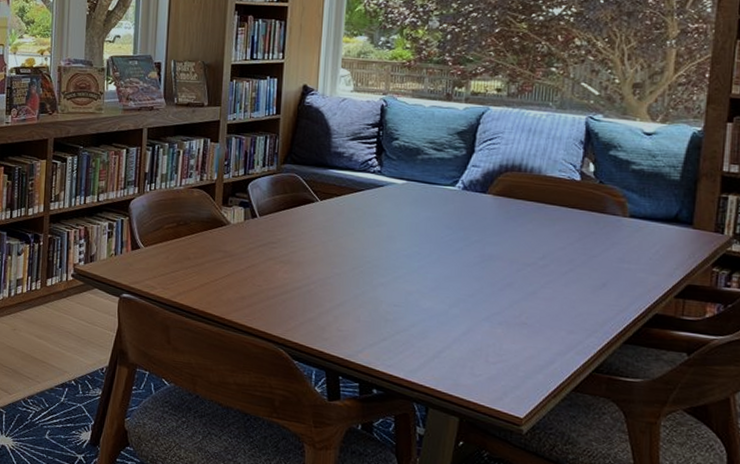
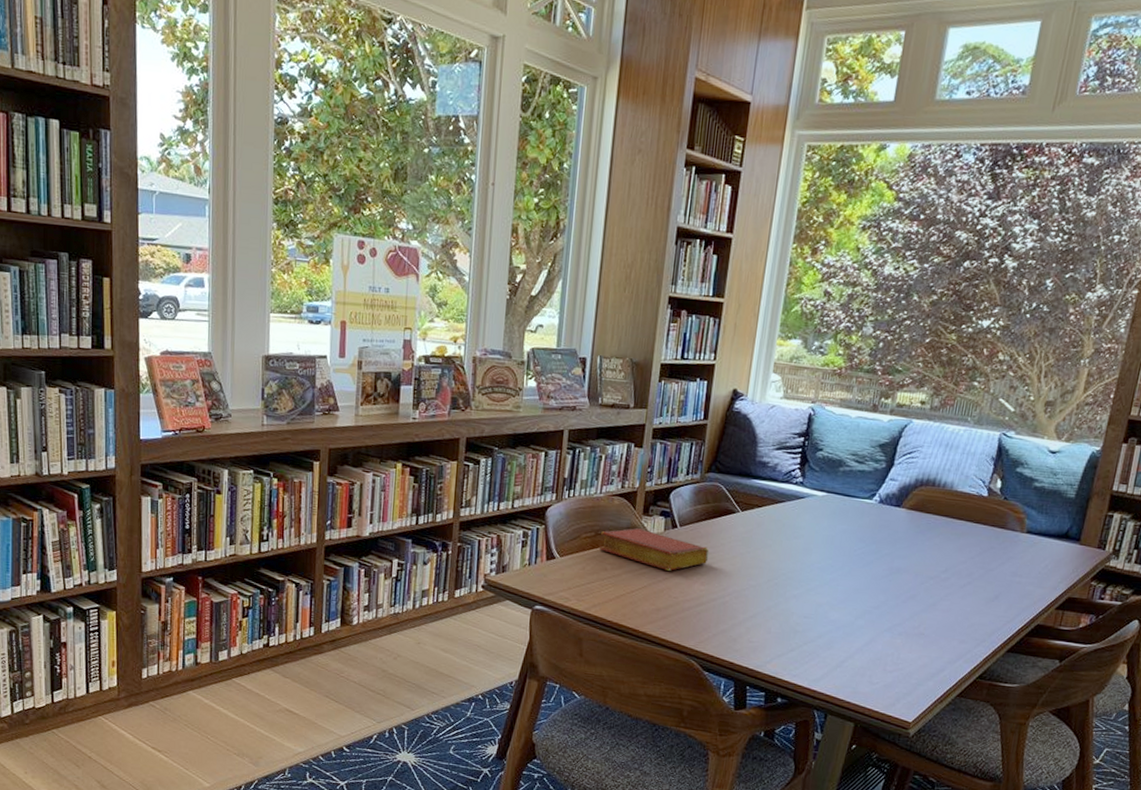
book: none [181,218,291,260] -> present [598,528,709,571]

